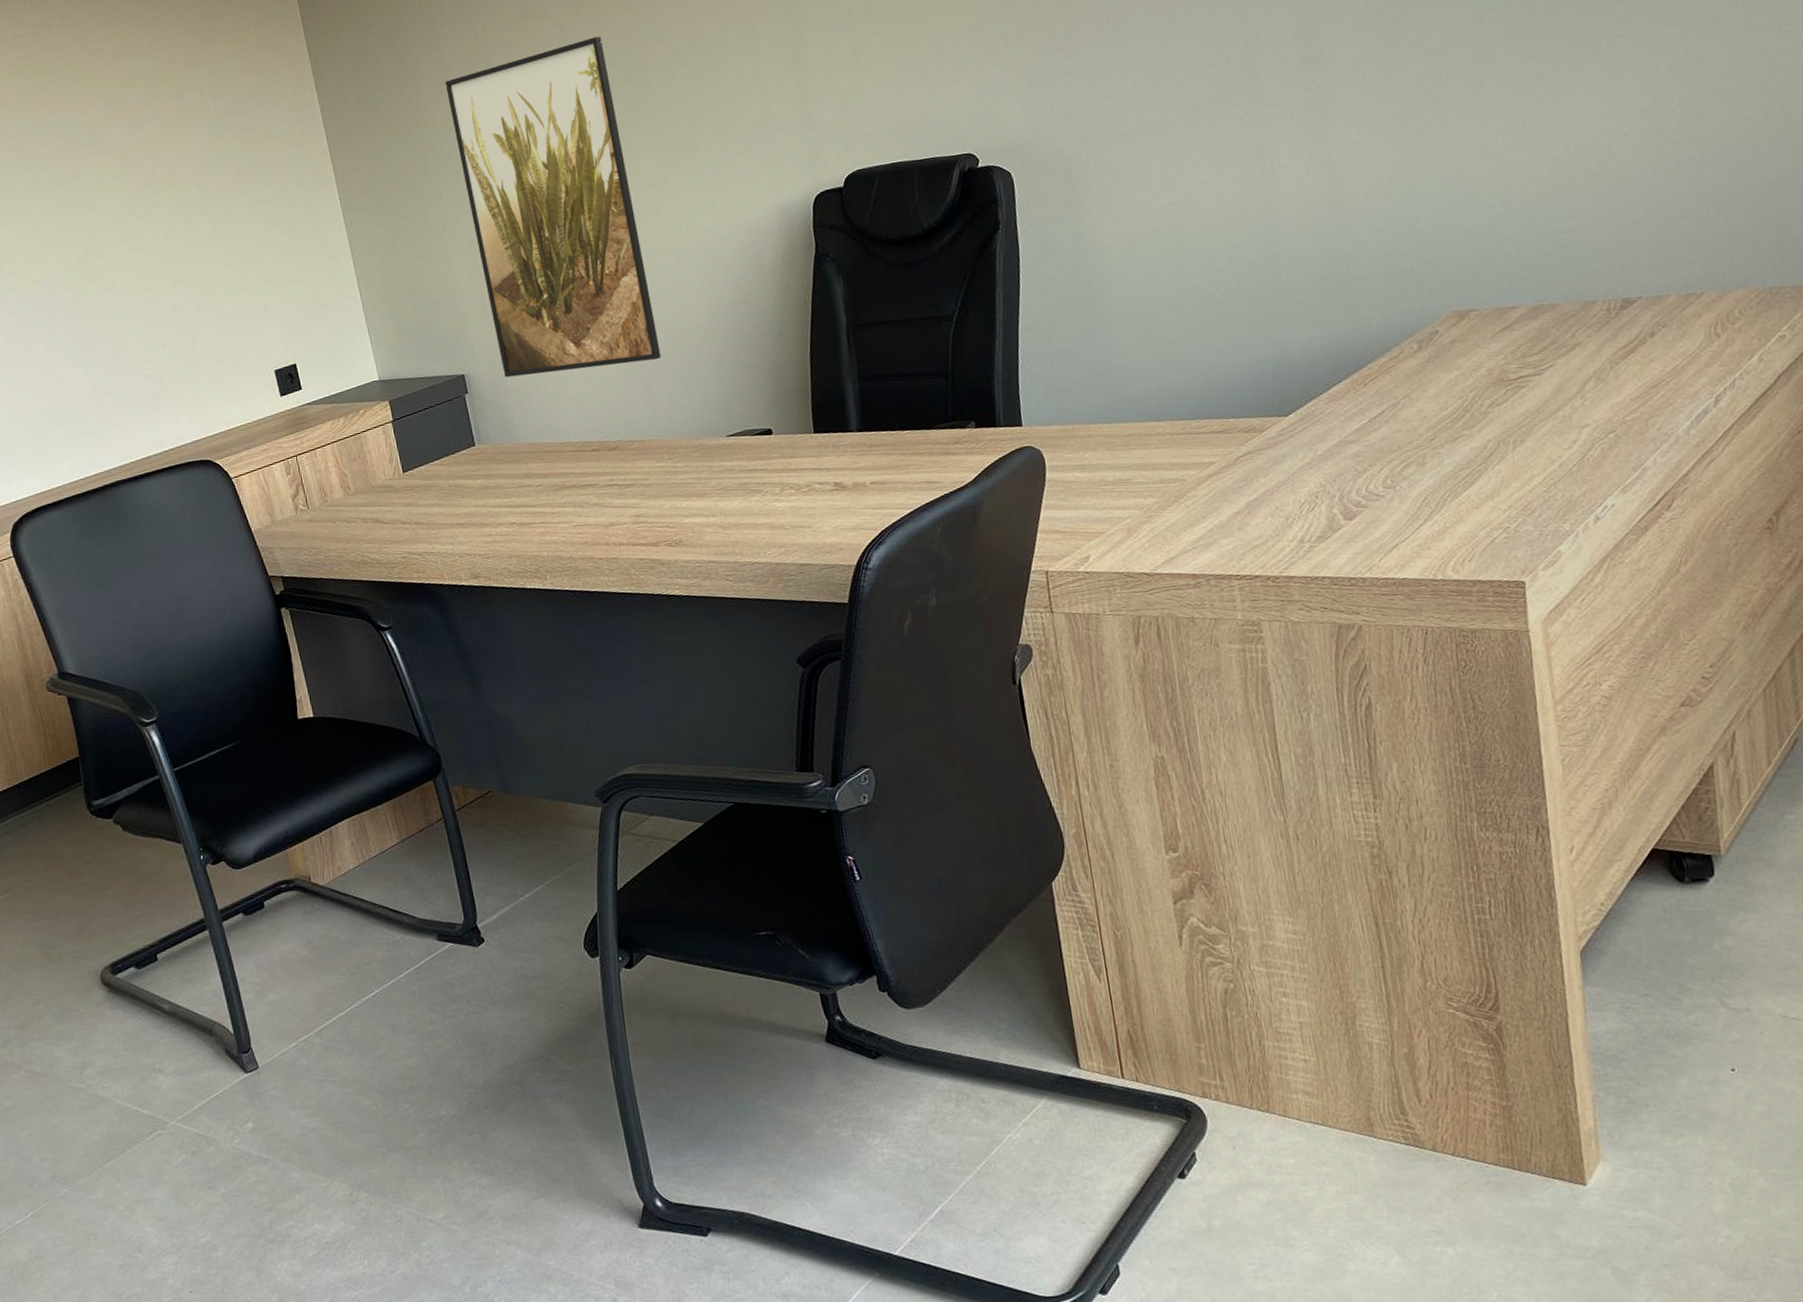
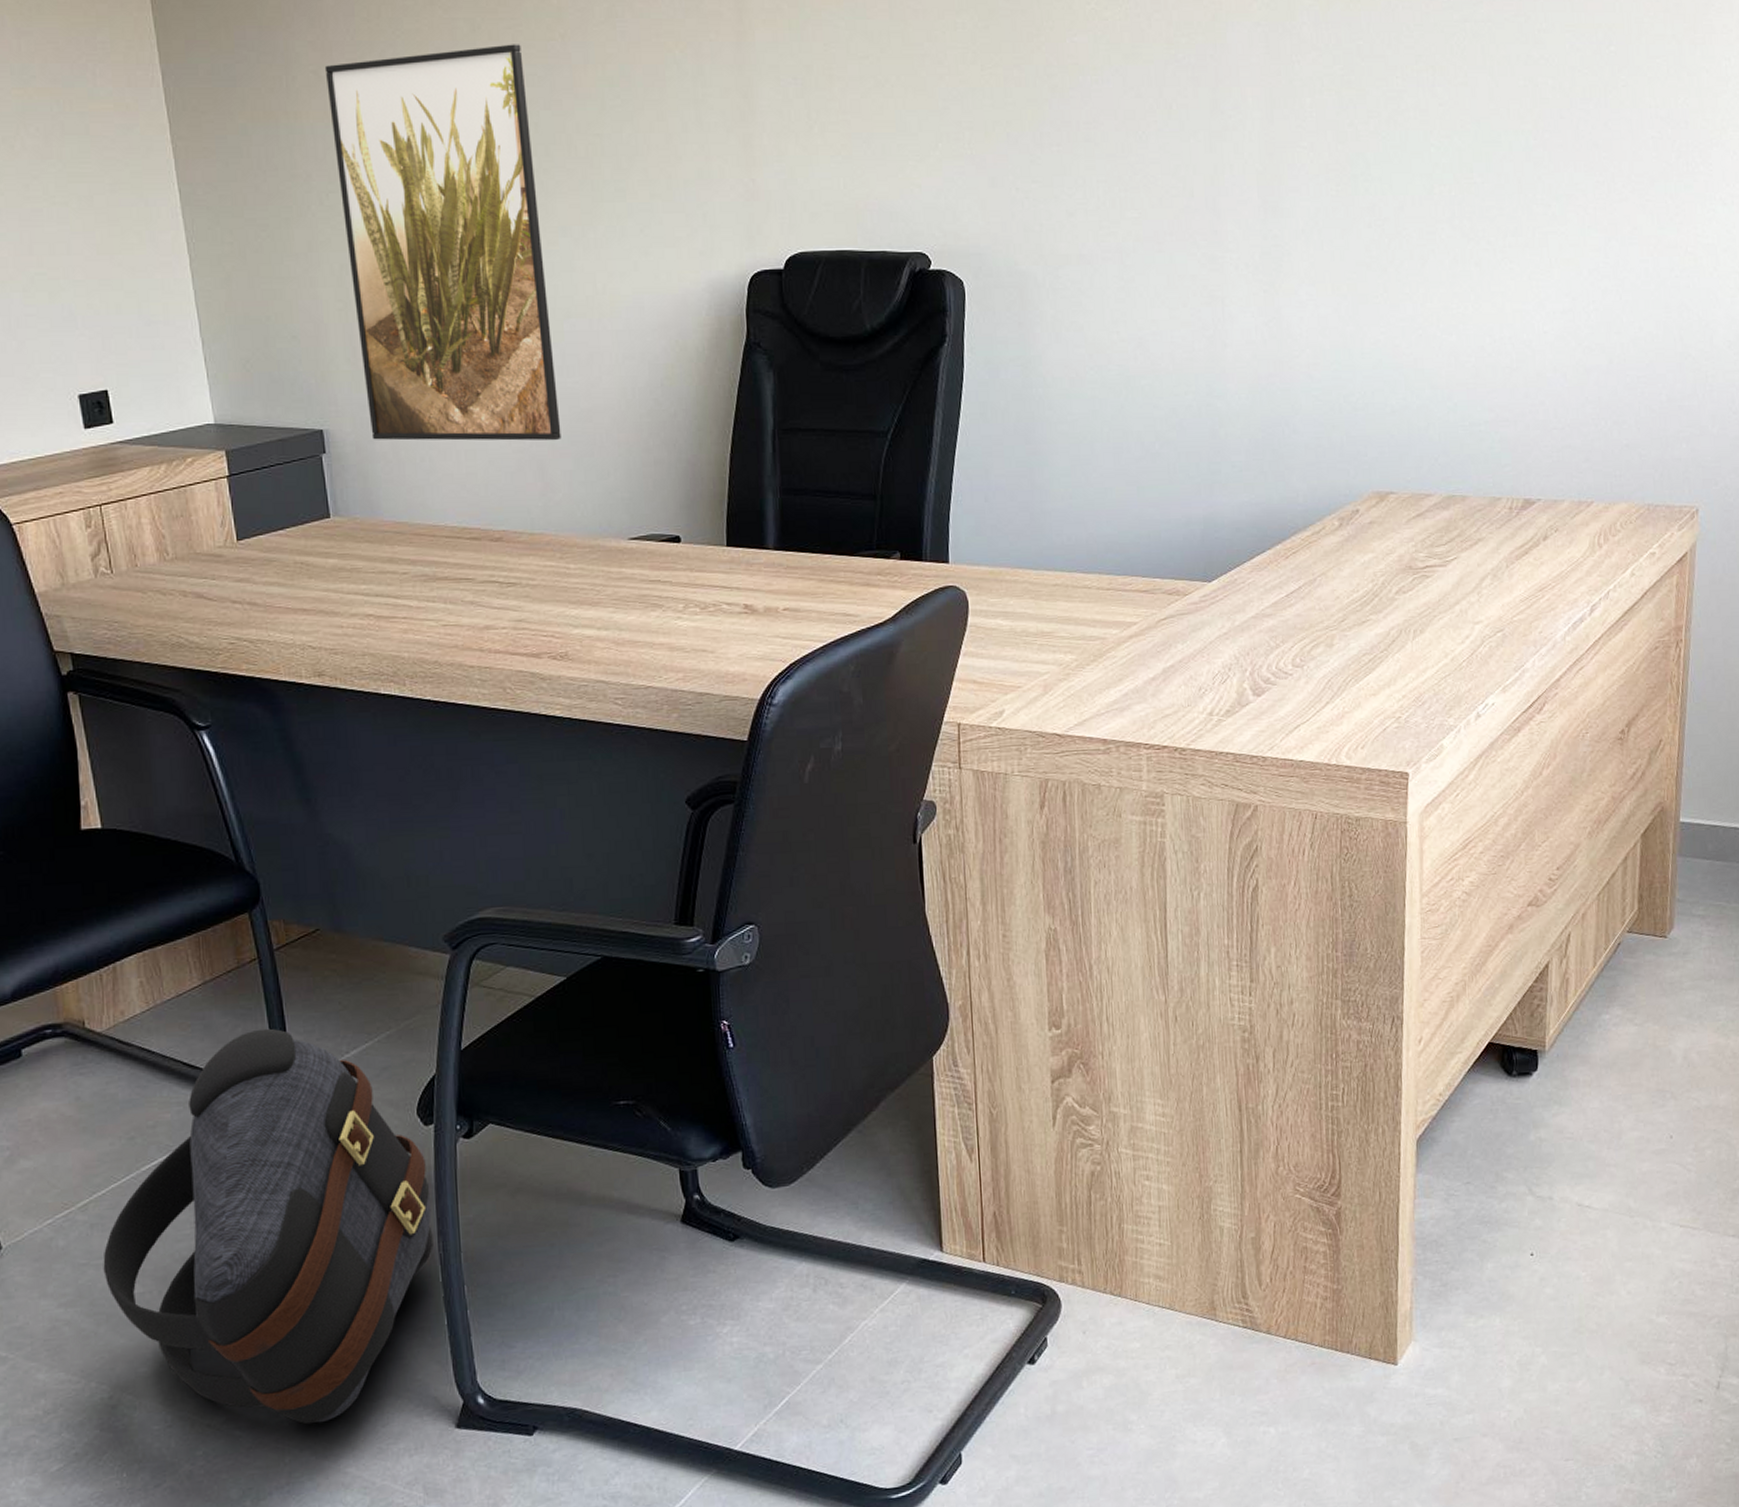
backpack: none [337,877,607,1222] -> present [103,1028,434,1425]

